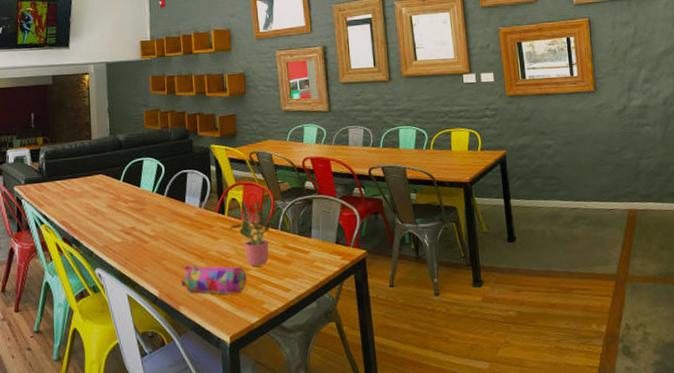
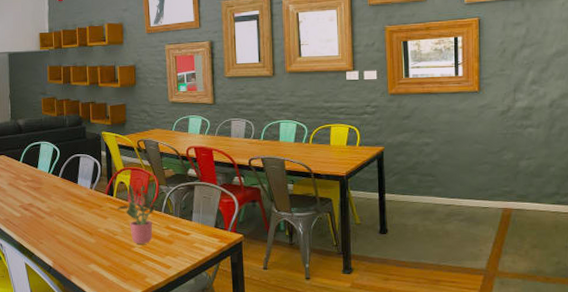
pencil case: present [181,265,247,295] -> none [73,240,132,269]

